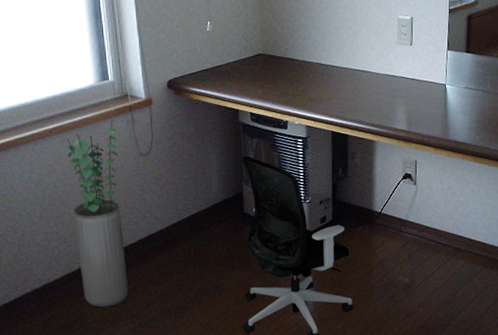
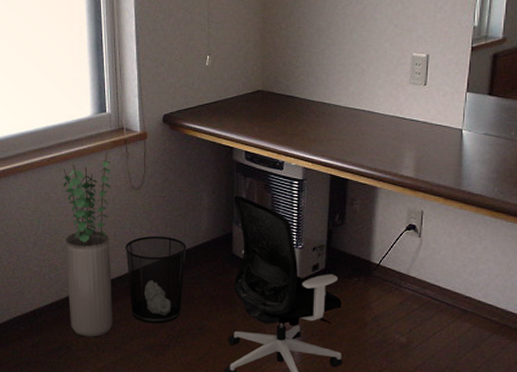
waste bin: none [137,200,199,288] -> present [125,235,187,324]

